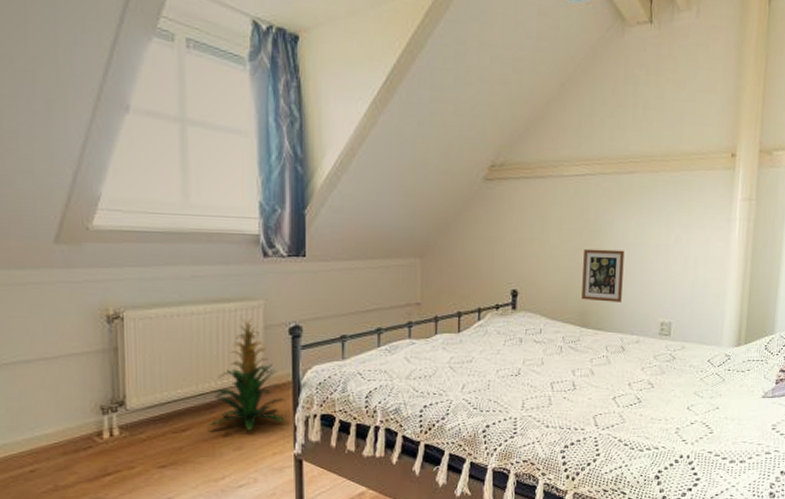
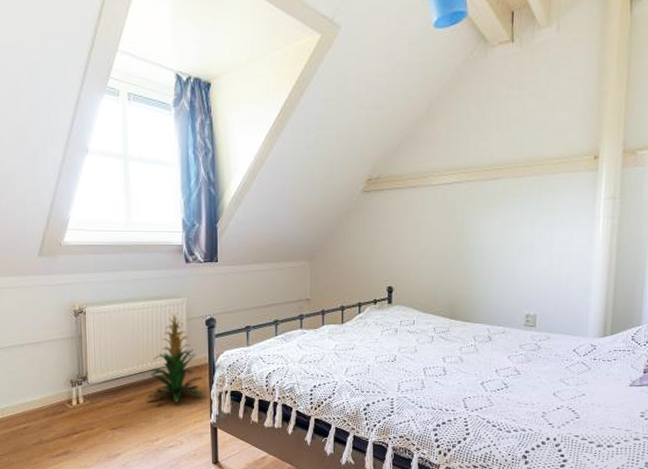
picture frame: present [581,248,625,302] -> none [450,249,490,296]

